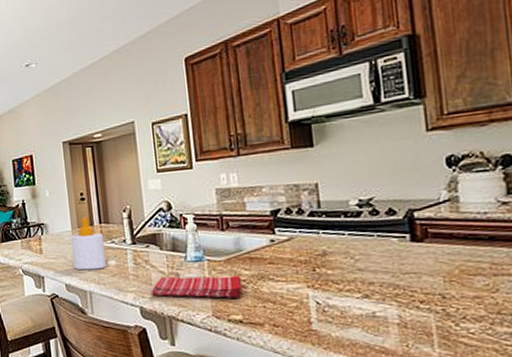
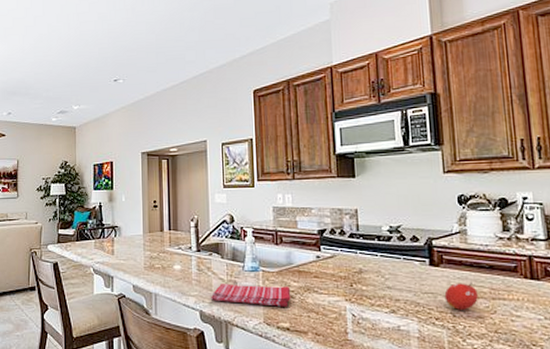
soap bottle: present [71,217,107,271] -> none [142,223,173,273]
fruit: none [430,256,475,290] -> present [444,281,478,310]

